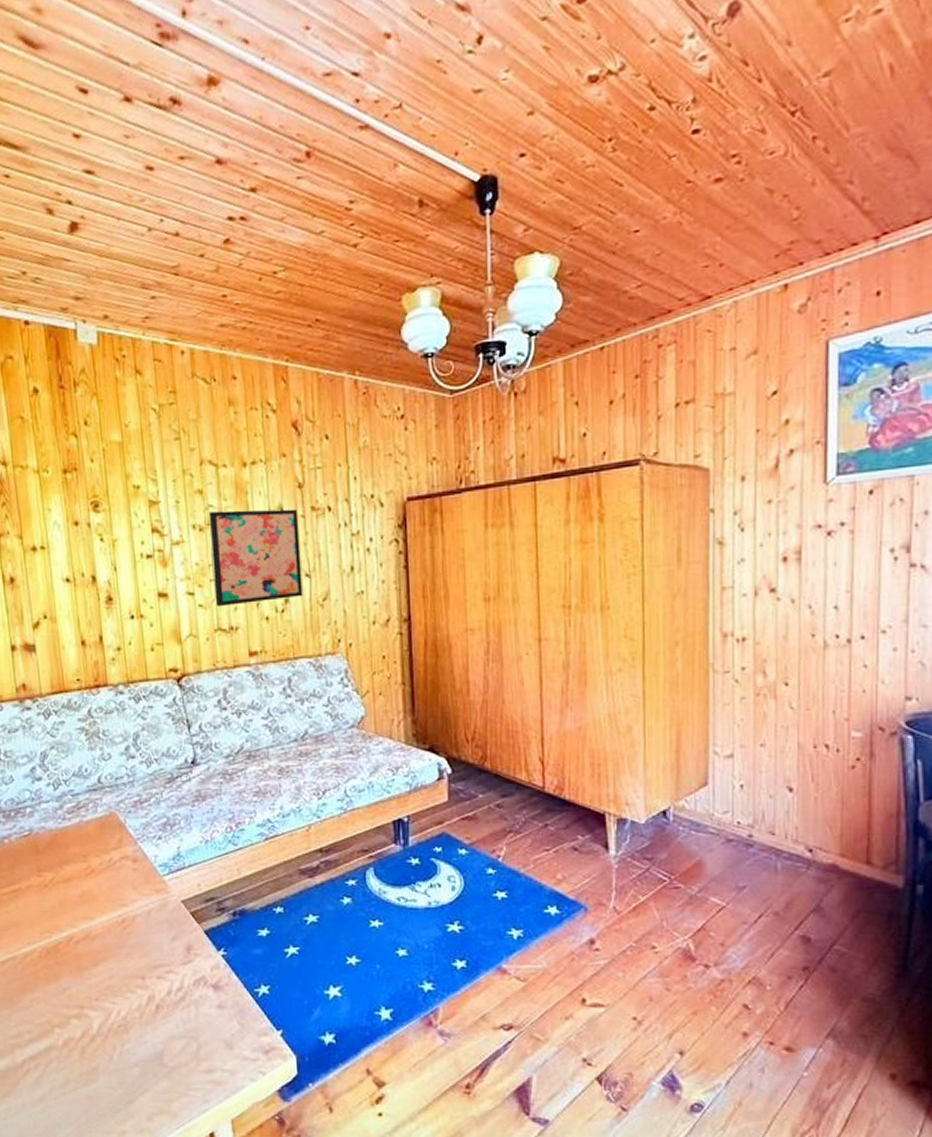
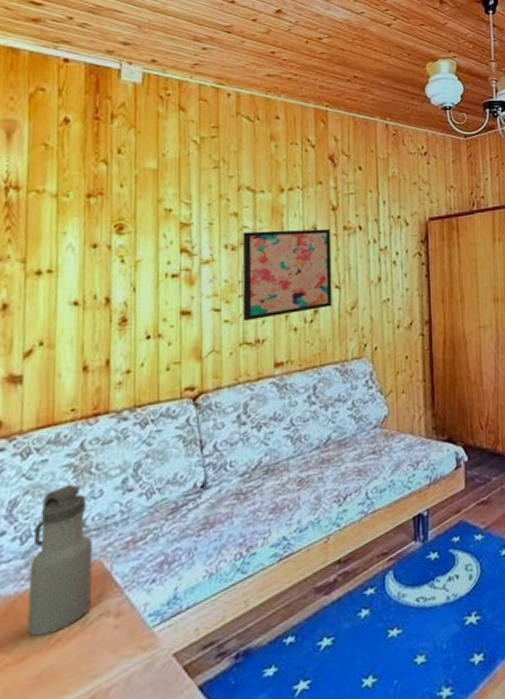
water bottle: none [62,745,113,866] -> present [27,484,94,637]

